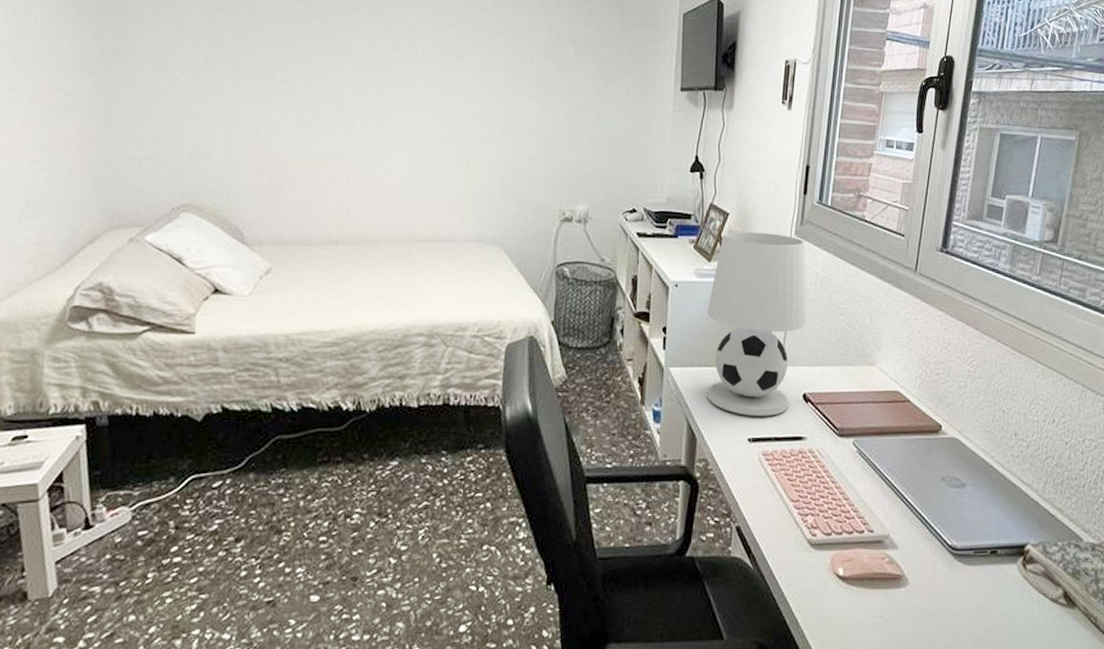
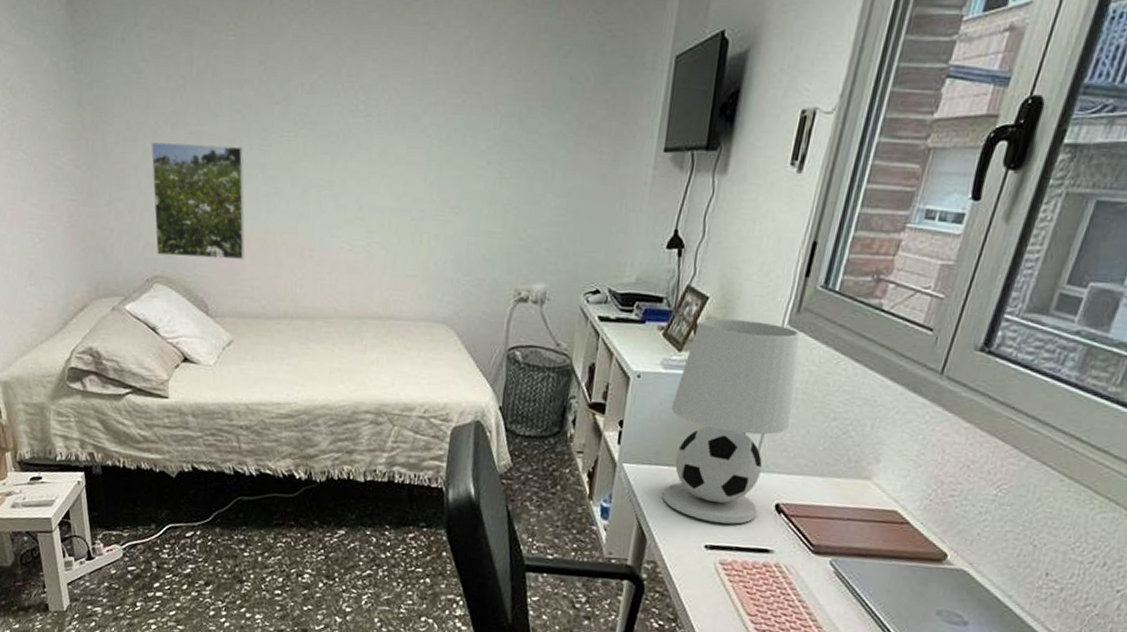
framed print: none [181,70,286,187] -> present [150,141,245,260]

